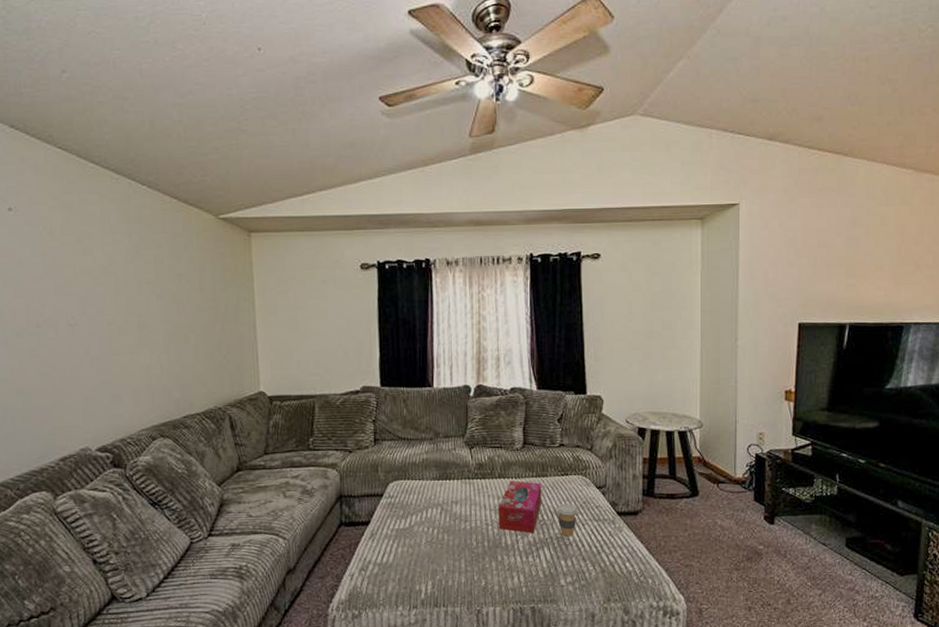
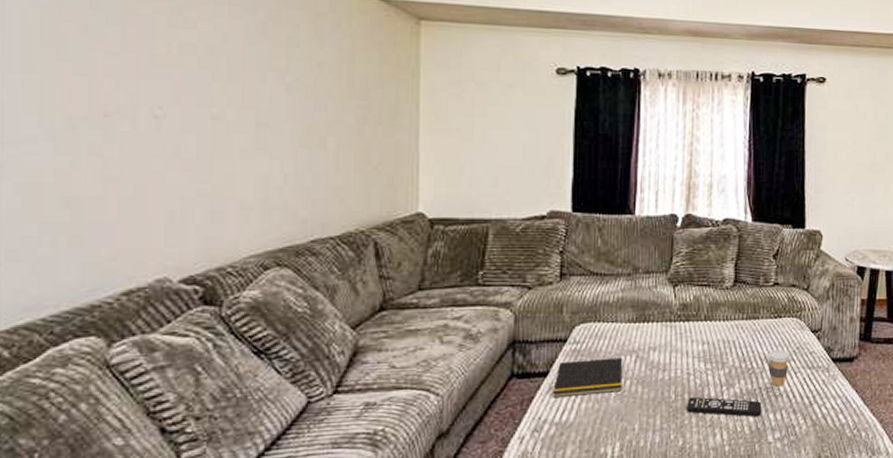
notepad: none [374,509,431,543] -> present [553,357,623,398]
remote control: none [487,544,554,563] -> present [687,396,762,417]
tissue box: present [498,481,542,533] -> none [701,323,752,384]

